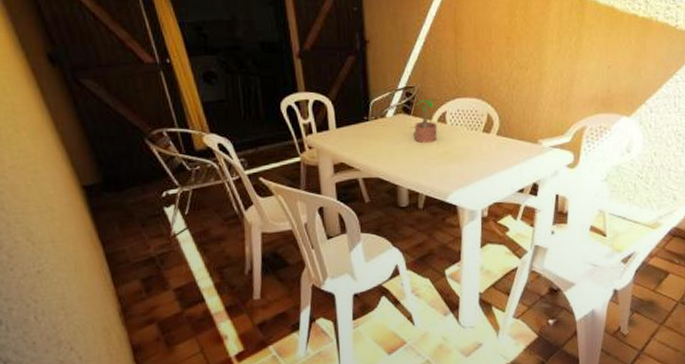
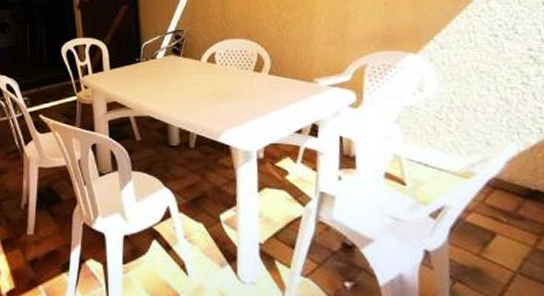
potted plant: present [414,98,439,144] -> none [184,40,207,83]

